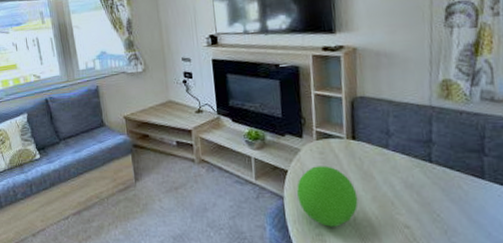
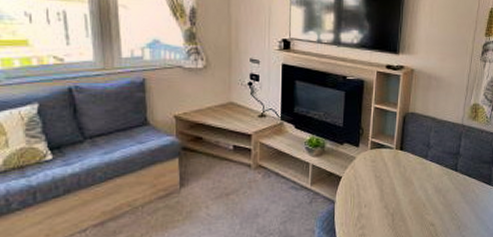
decorative ball: present [297,166,359,227] -> none [348,173,398,228]

